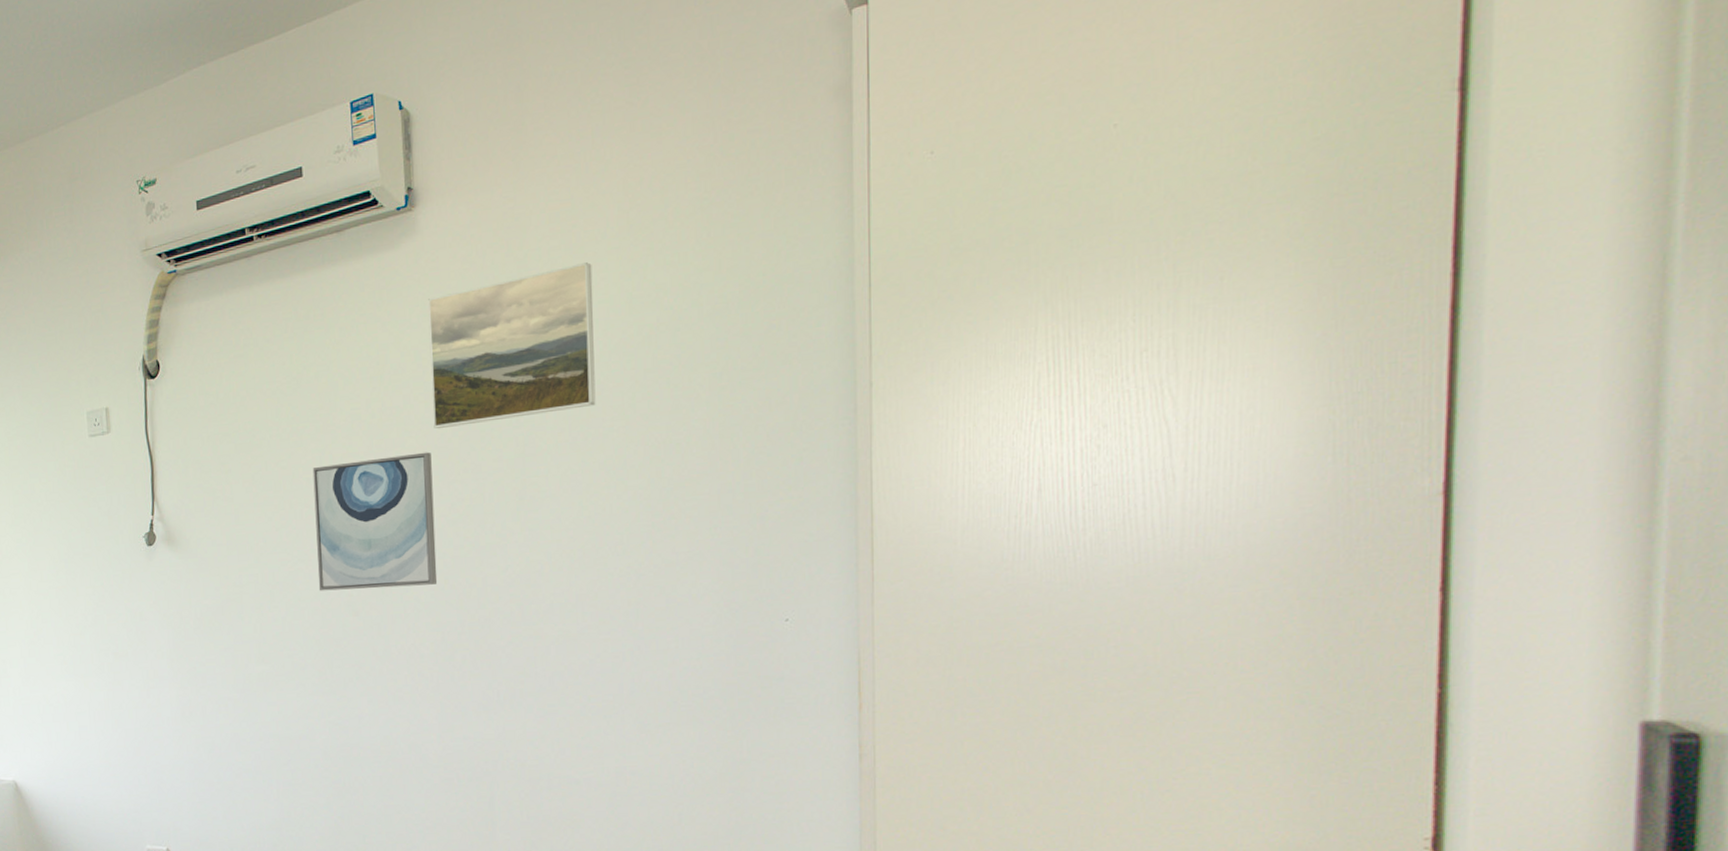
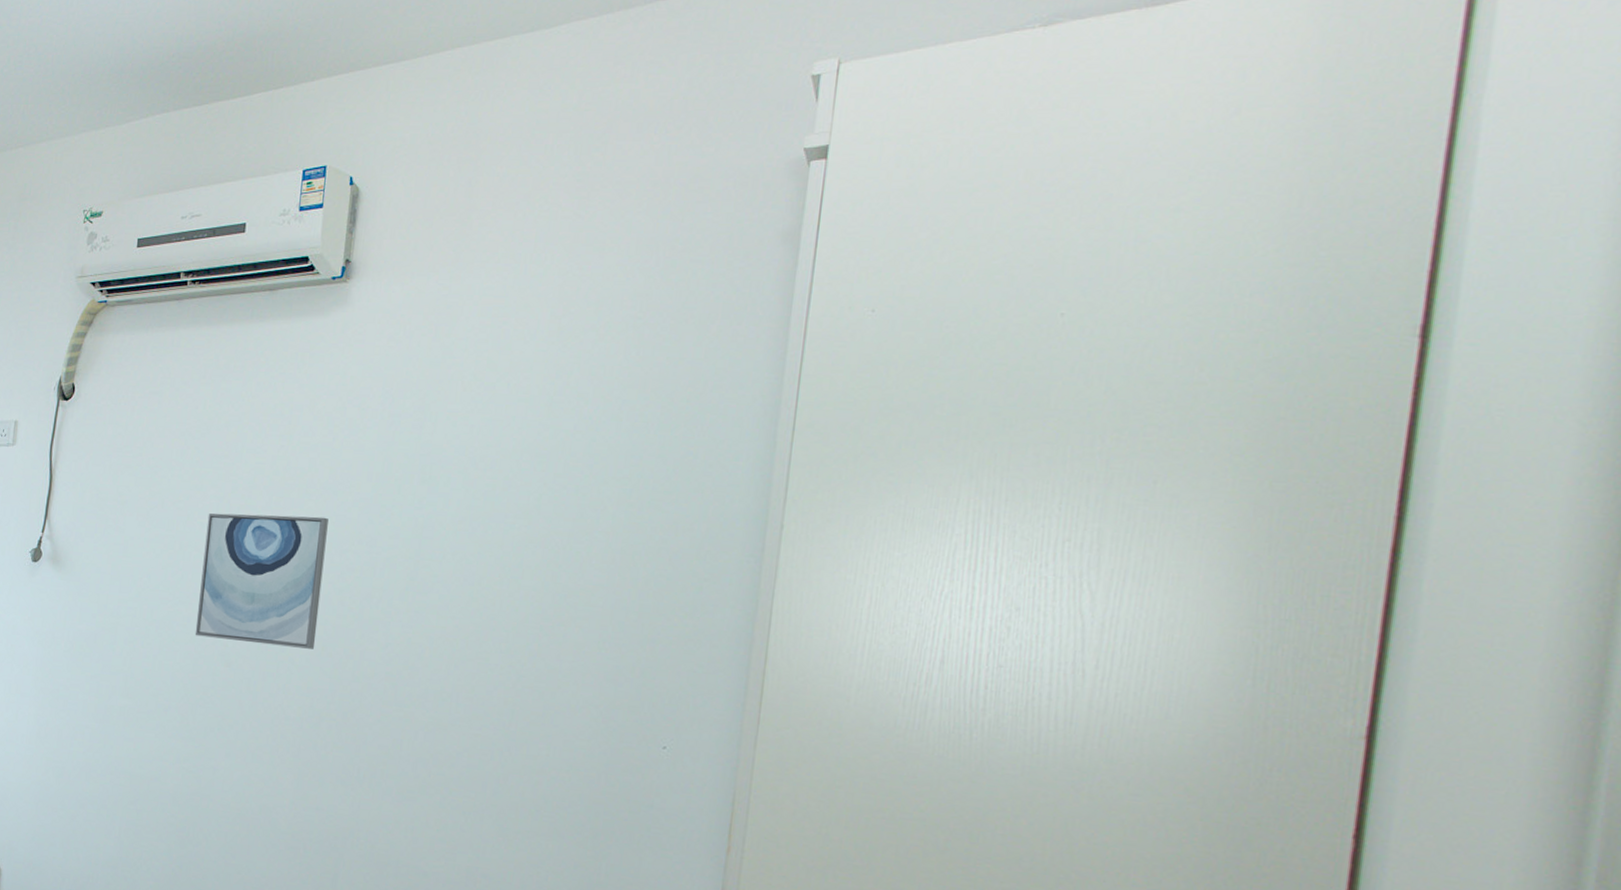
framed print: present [428,262,596,429] -> none [335,360,517,501]

